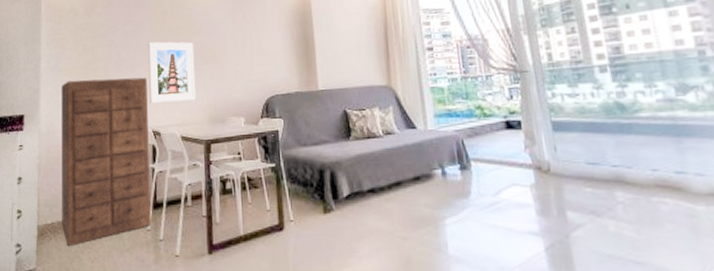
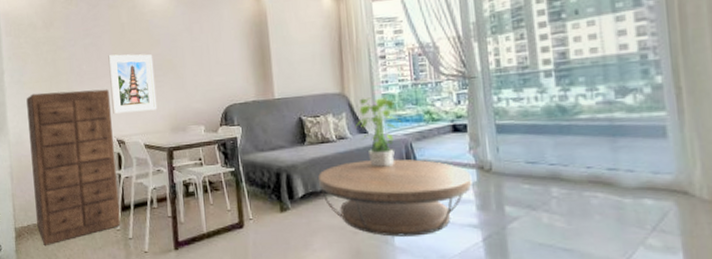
coffee table: none [363,157,530,244] -> present [317,159,472,237]
potted plant: none [402,89,454,166] -> present [355,96,404,167]

